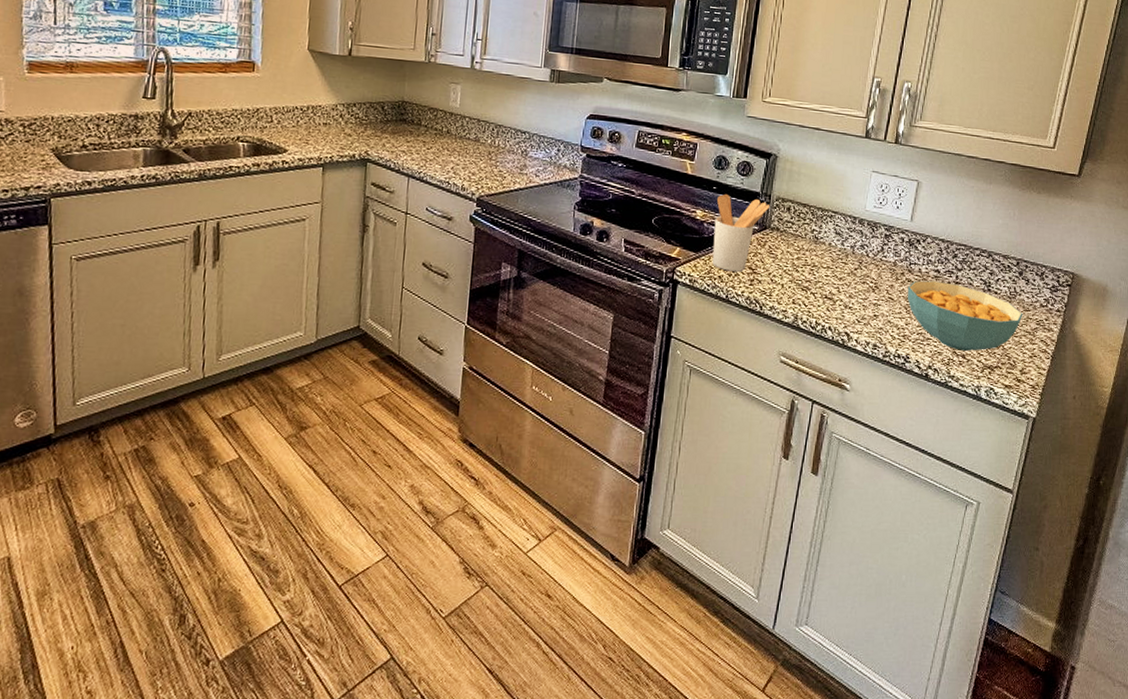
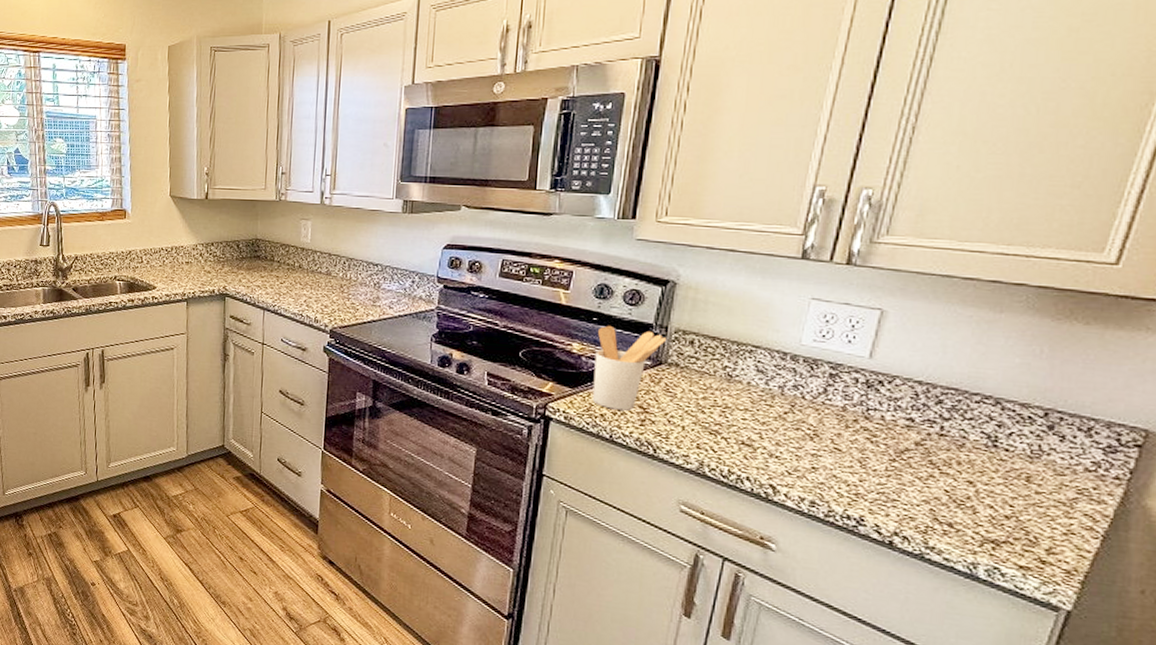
cereal bowl: present [907,280,1023,351] -> none [862,430,1054,520]

